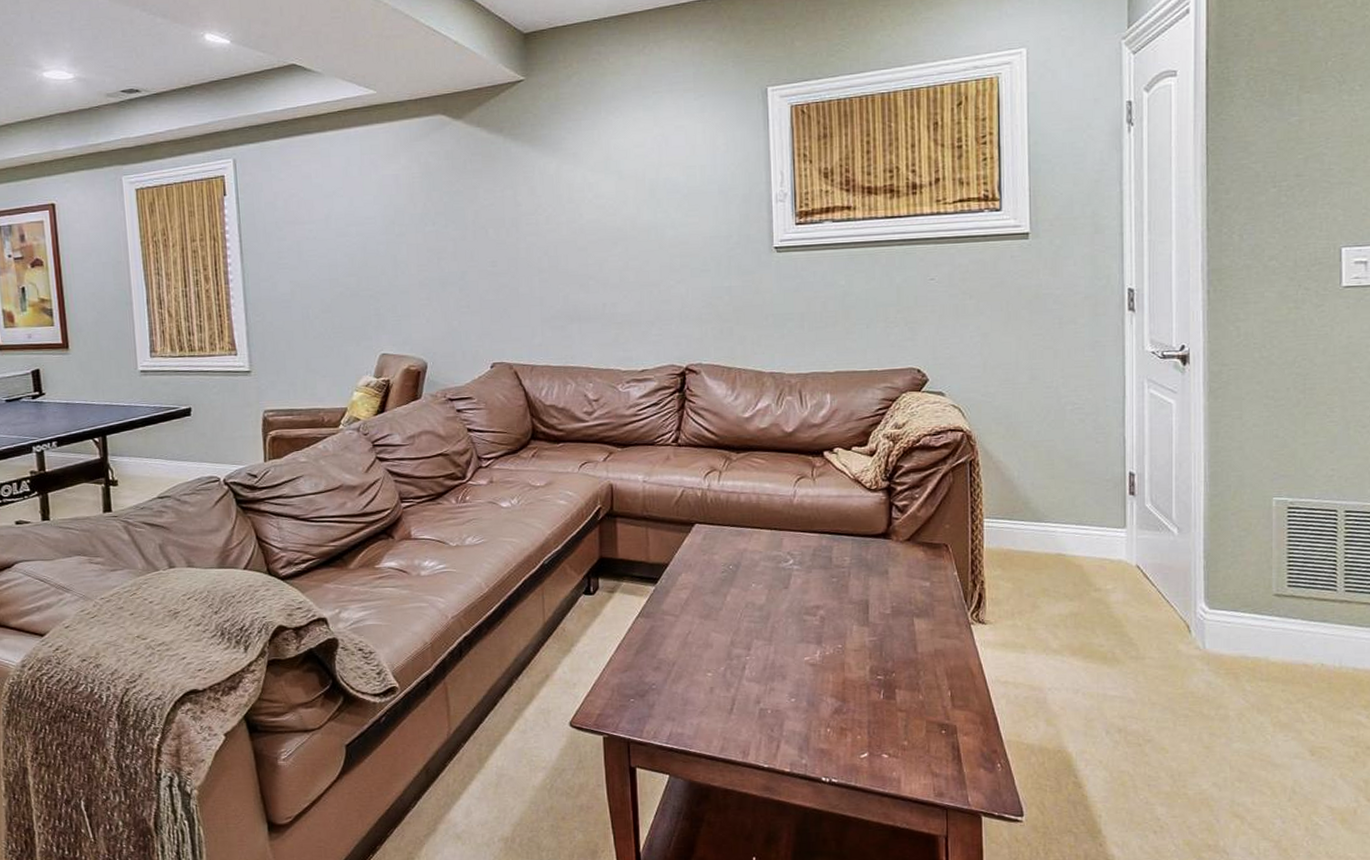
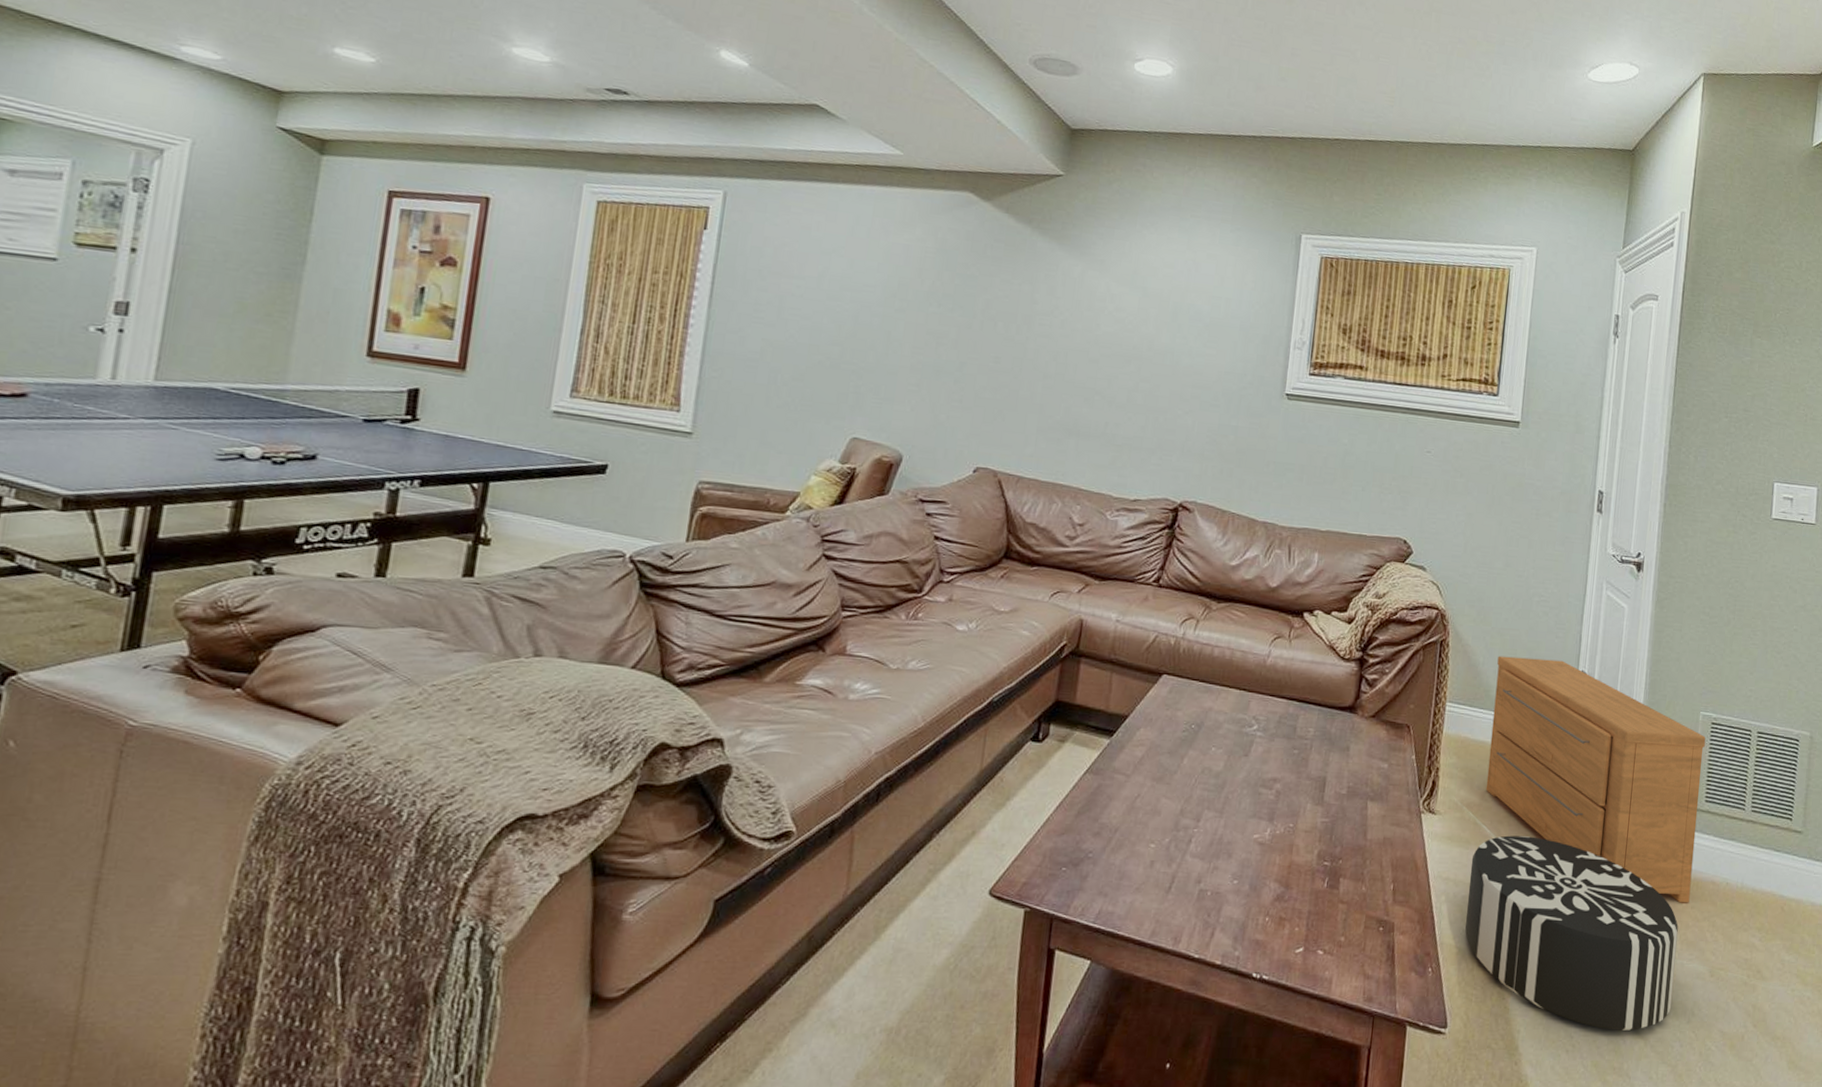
pouf: none [1029,636,1269,811] -> present [1465,835,1678,1031]
chest of drawers: none [1034,464,1282,687] -> present [1485,655,1706,903]

